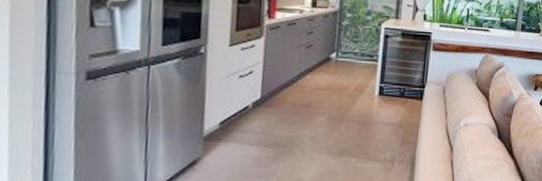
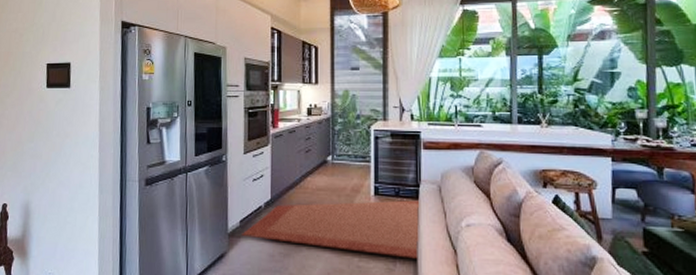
rug: none [220,101,424,157] -> present [240,200,420,259]

